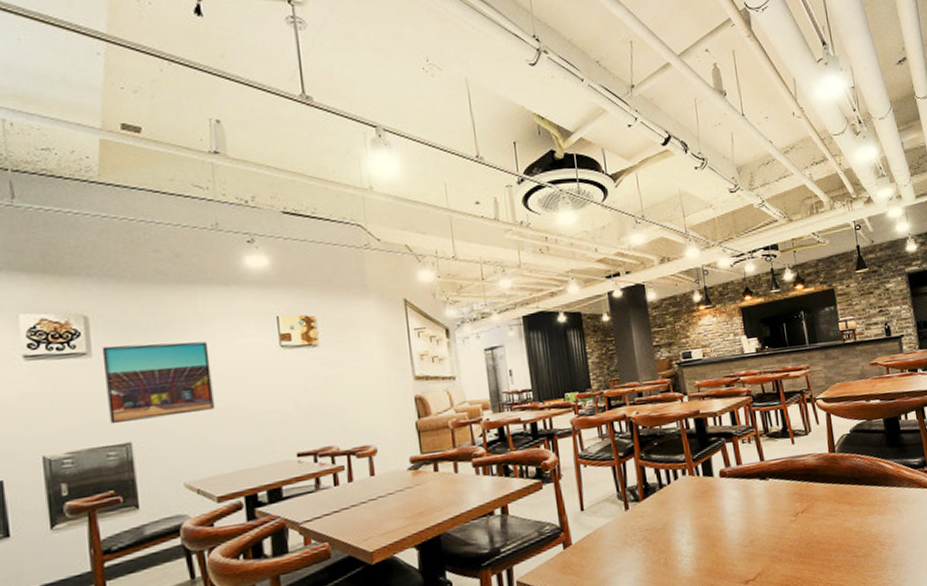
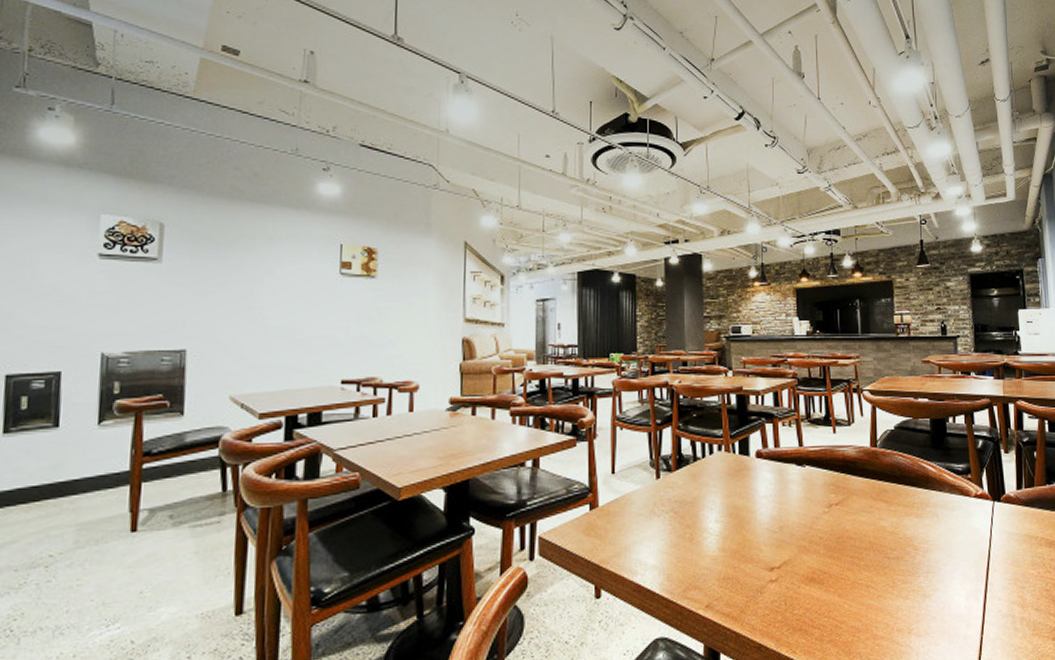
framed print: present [101,341,214,425] -> none [169,254,272,330]

